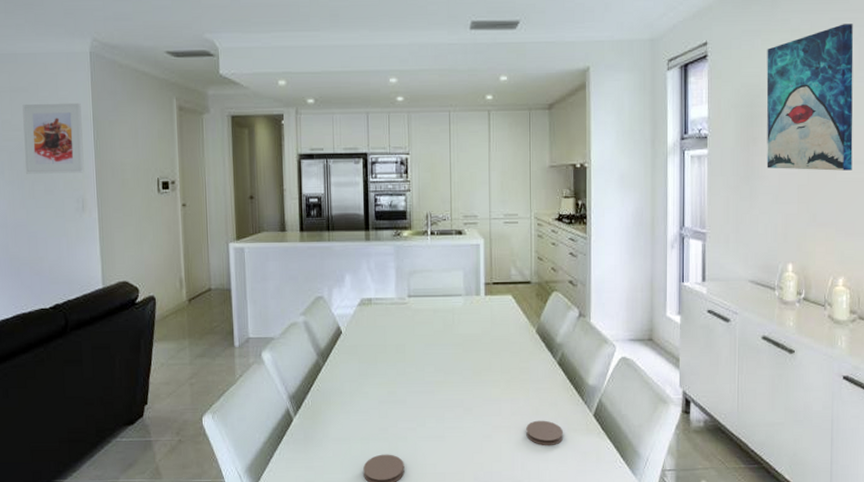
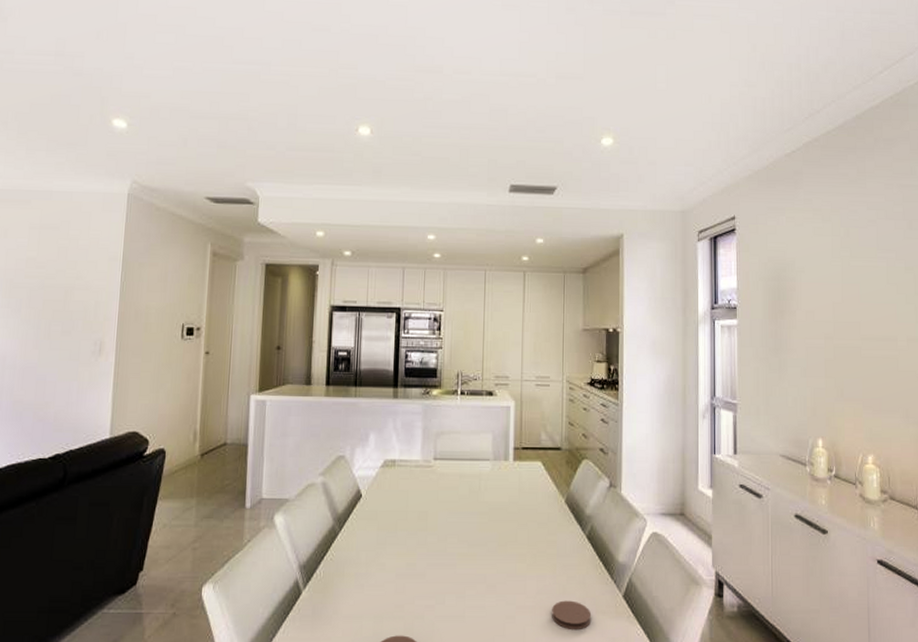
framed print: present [22,102,84,174] -> none [44,241,112,315]
wall art: present [766,24,854,171] -> none [791,206,876,347]

